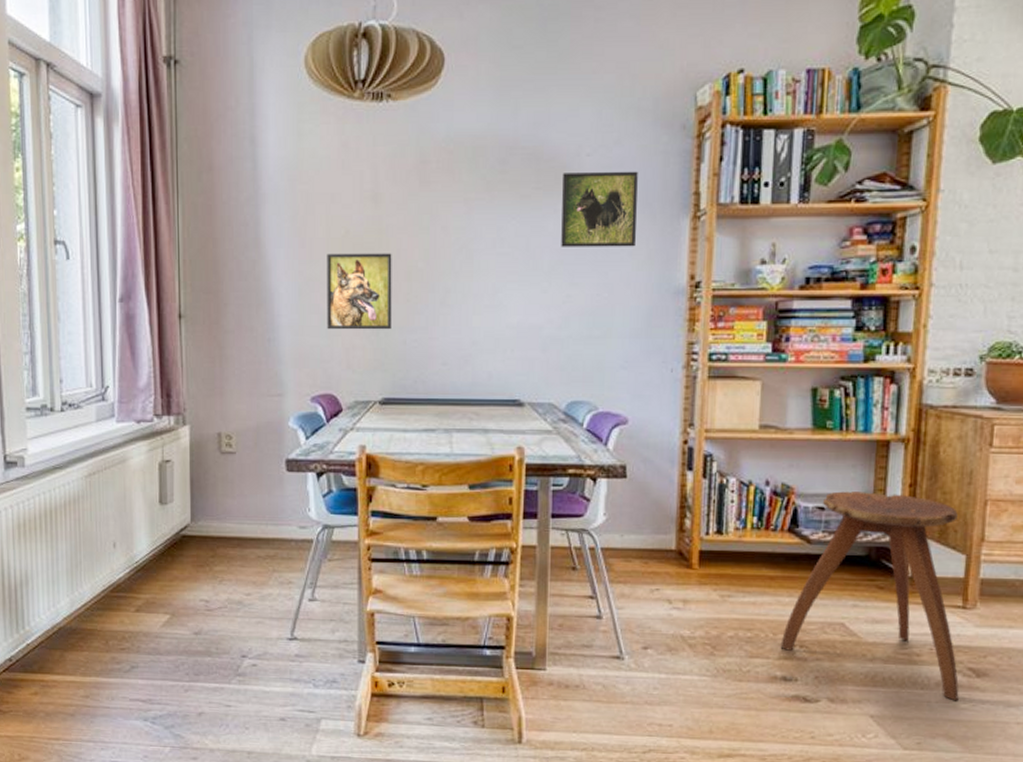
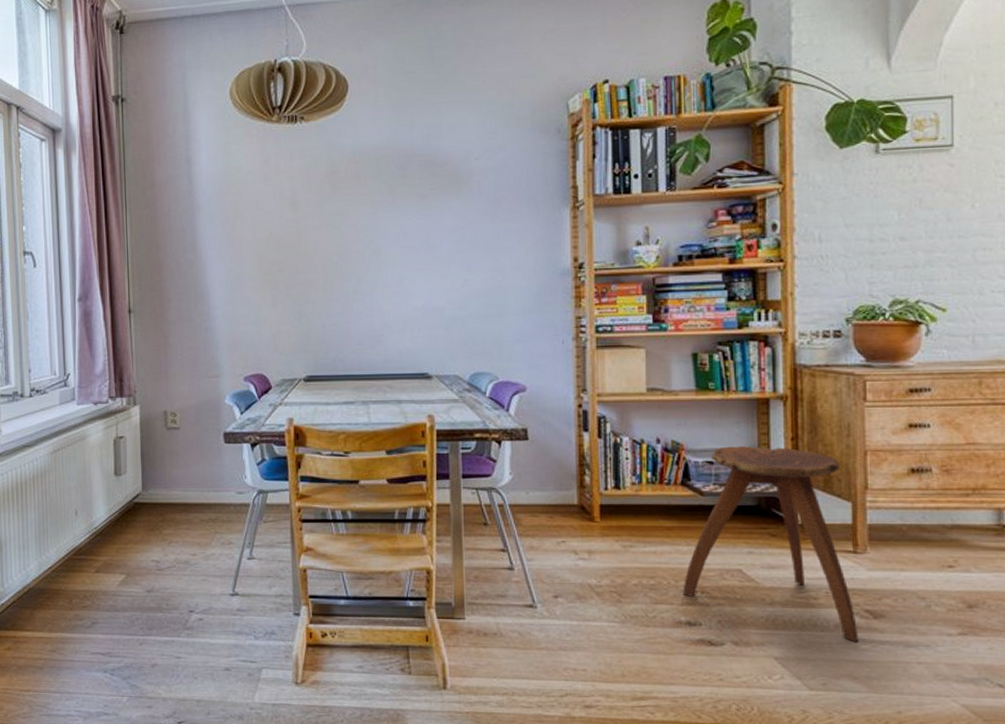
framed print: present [327,253,392,330] -> none [254,250,312,318]
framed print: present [561,171,638,247] -> none [454,170,523,238]

